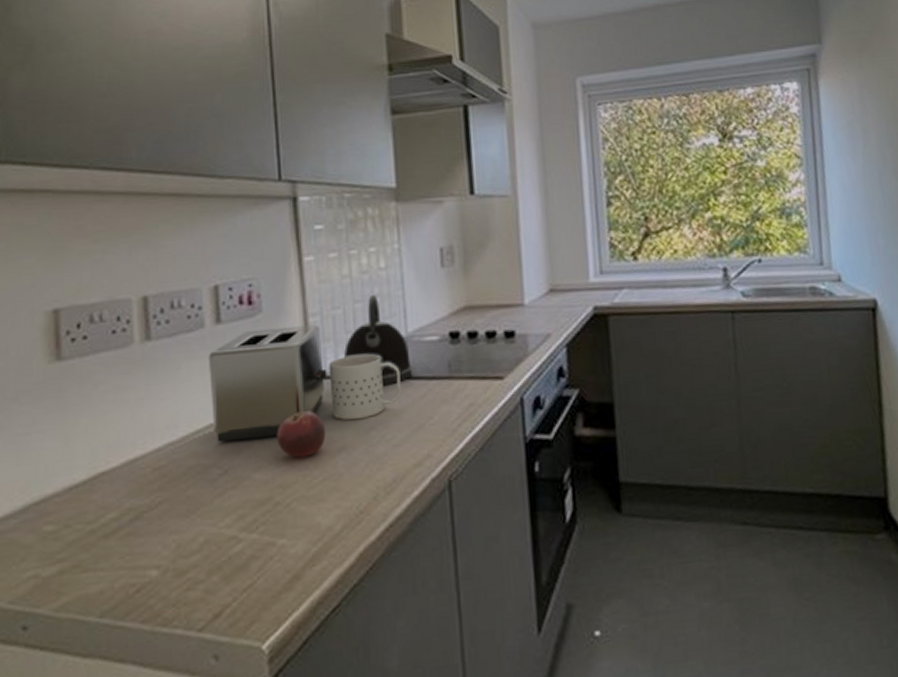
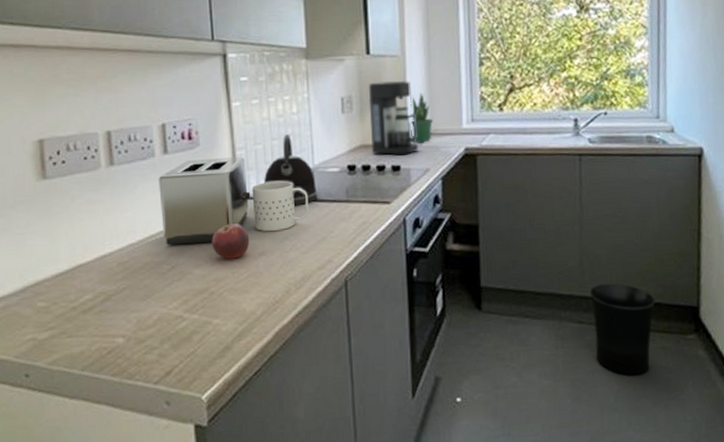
coffee maker: none [474,225,538,318] -> present [368,80,419,155]
planter: none [524,240,554,303] -> present [409,93,434,143]
waste bin: none [753,471,835,591] -> present [589,283,656,376]

